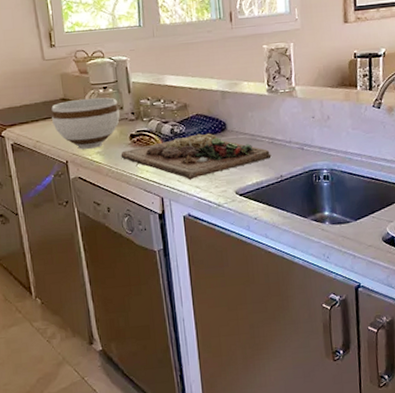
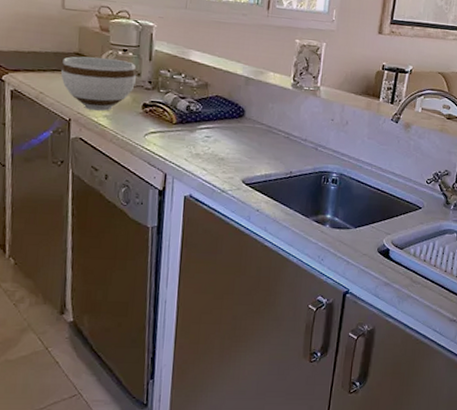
cutting board: present [120,133,272,180] -> none [129,115,285,161]

